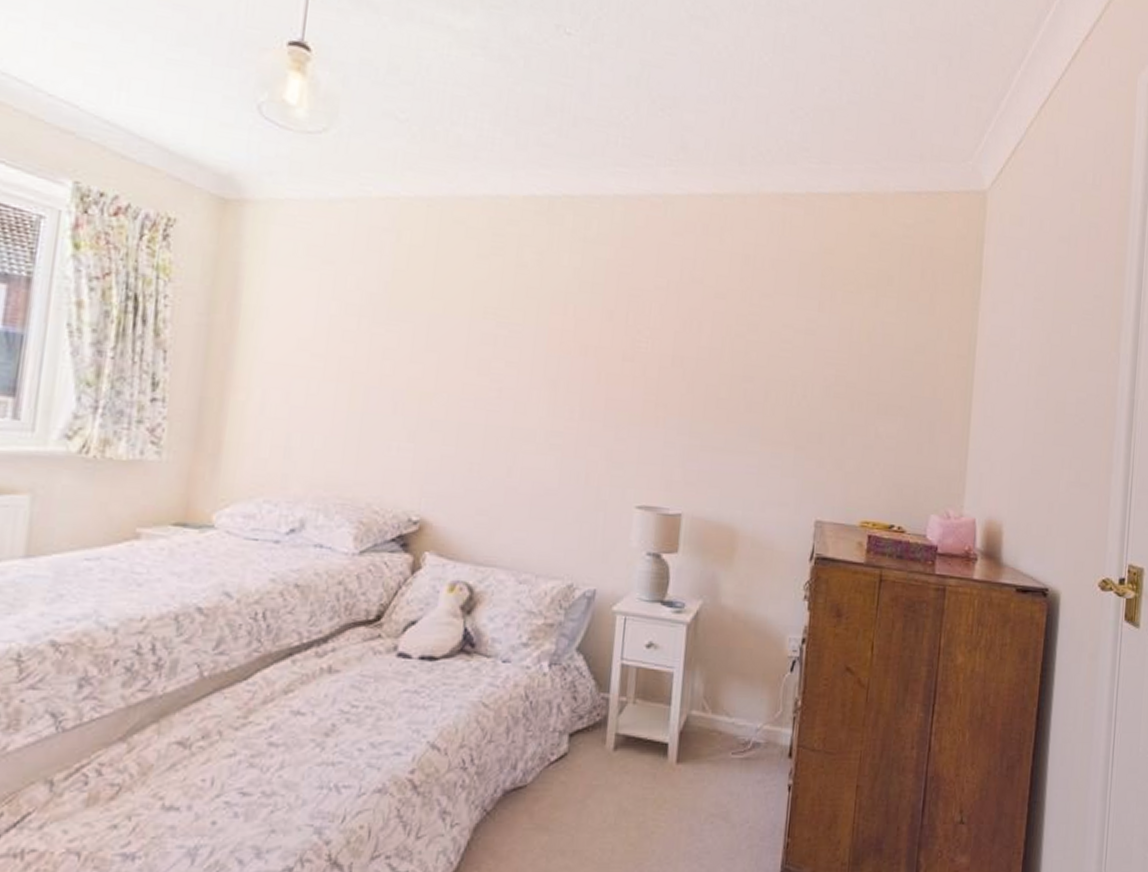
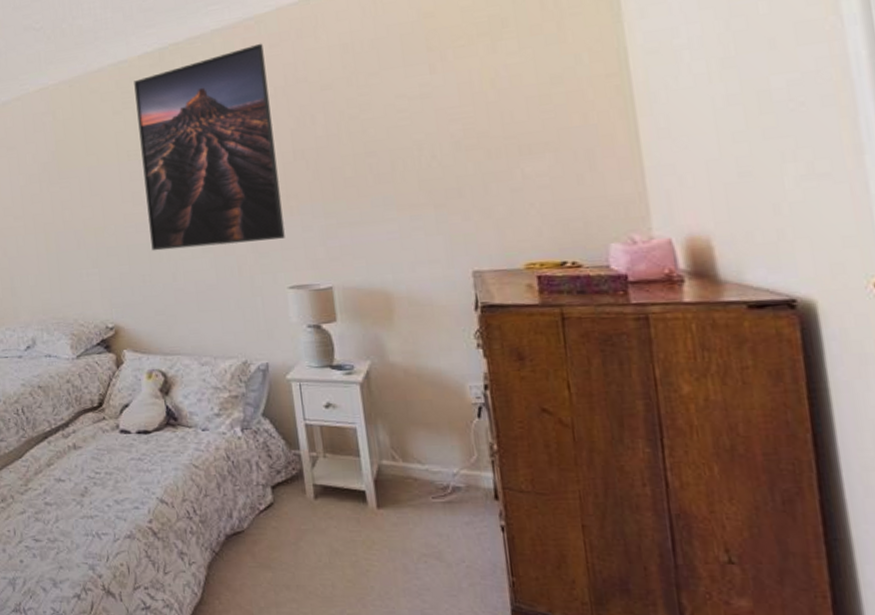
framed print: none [489,223,666,451] -> present [134,43,285,251]

